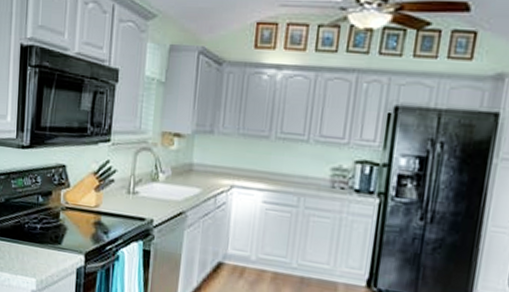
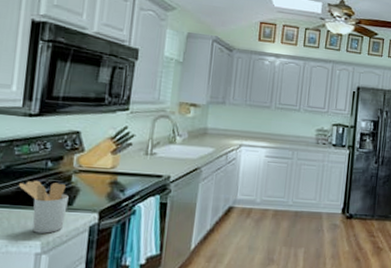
utensil holder: none [15,215,58,271] -> present [18,180,69,233]

